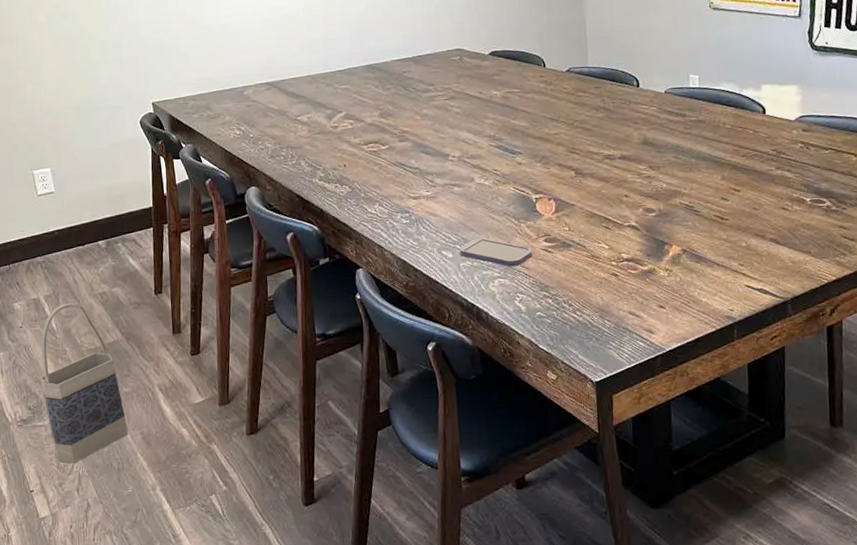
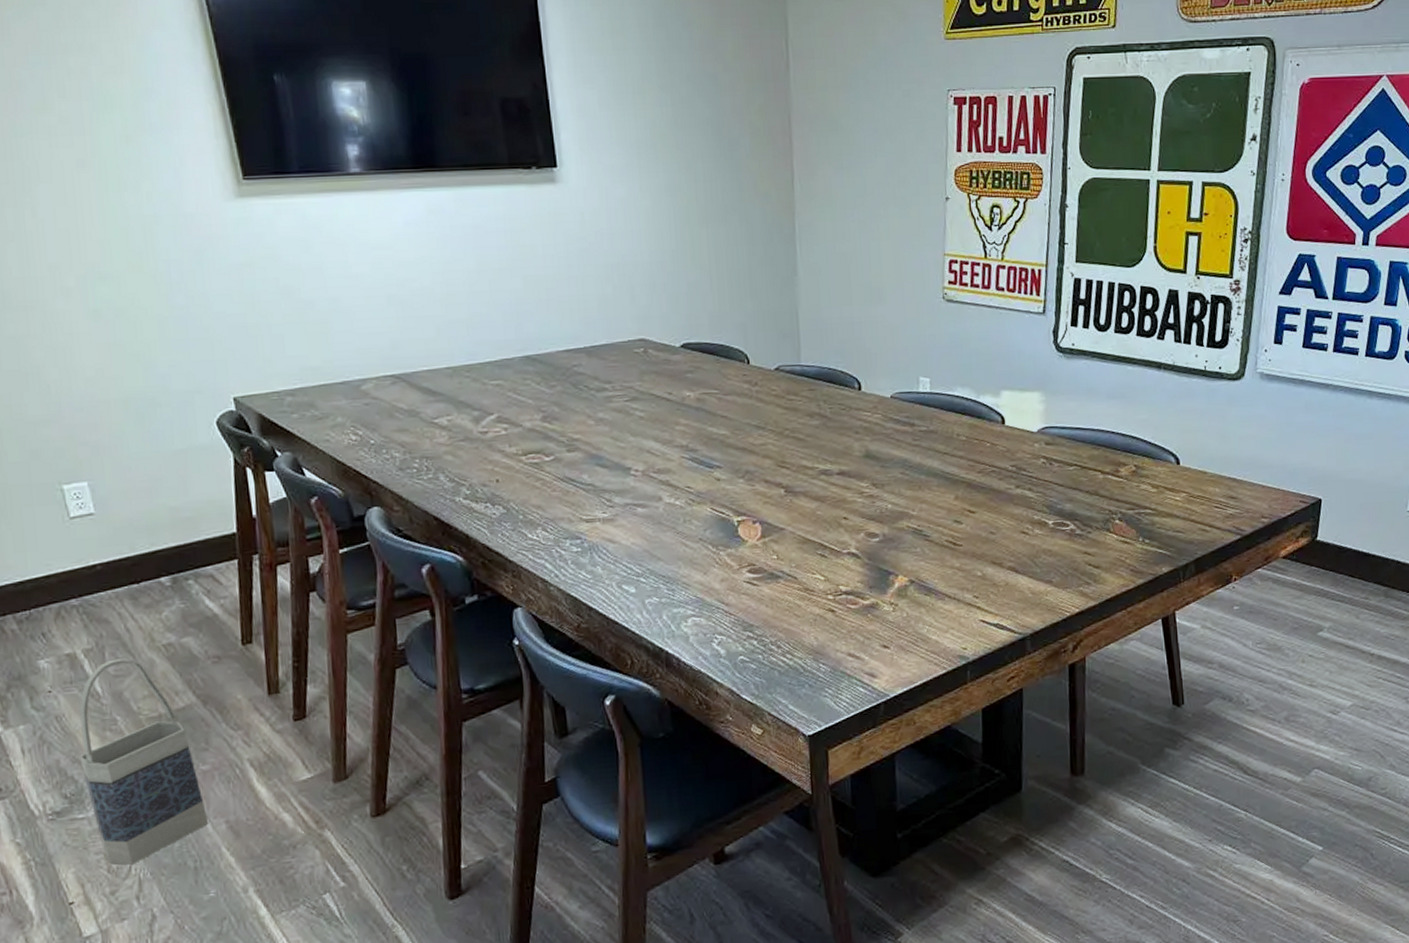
mobile phone: present [459,238,533,267] -> none [644,569,735,603]

